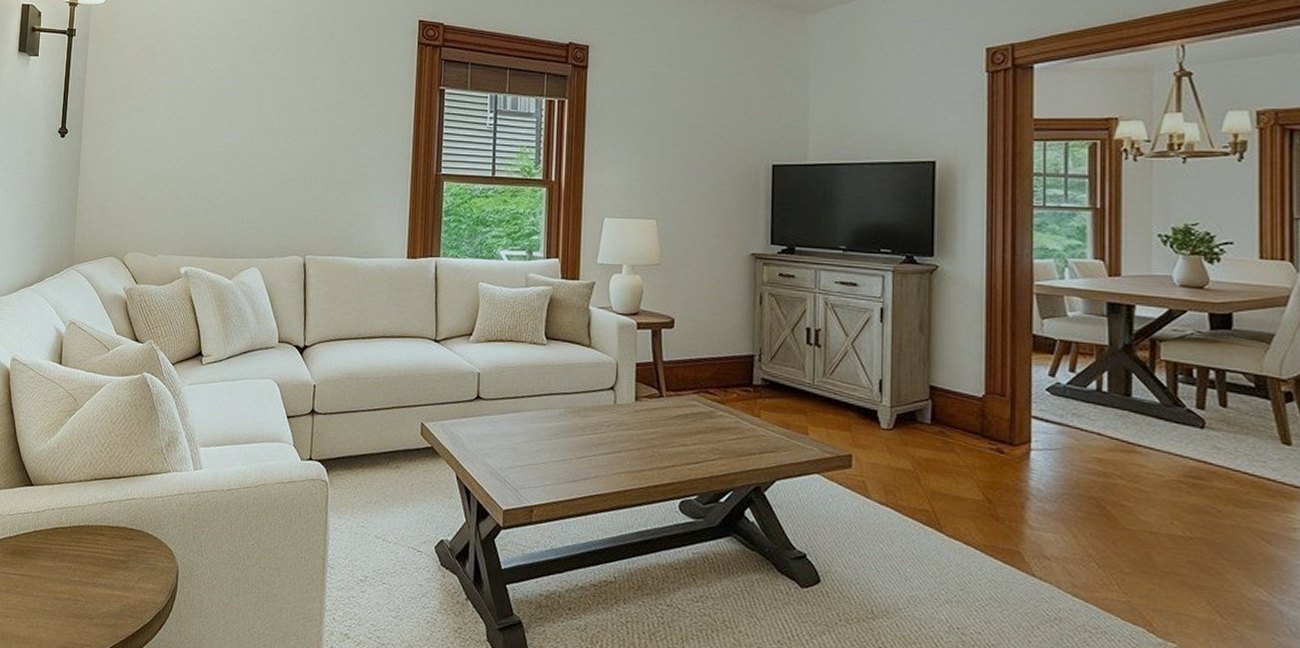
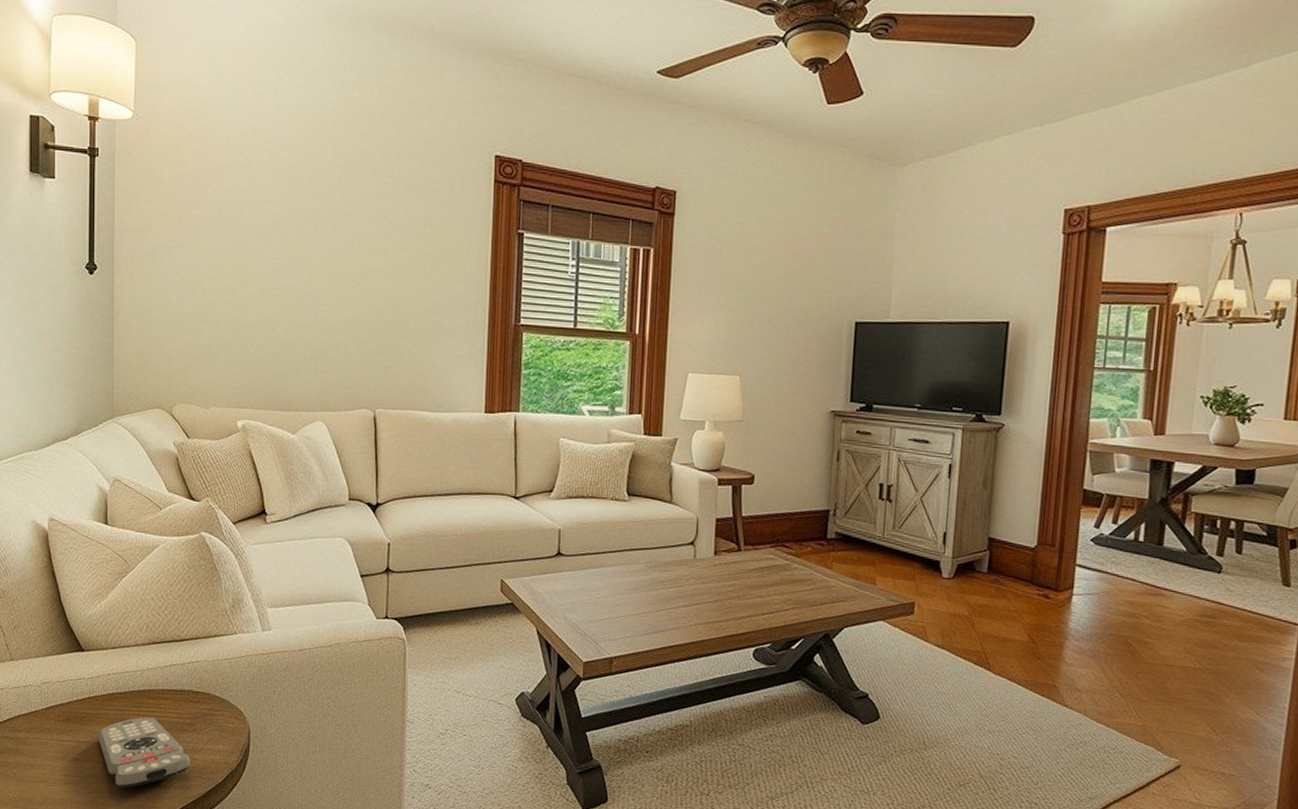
remote control: none [39,552,122,625] -> present [98,717,191,789]

